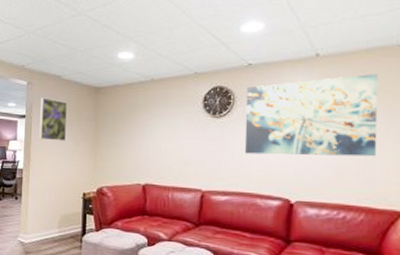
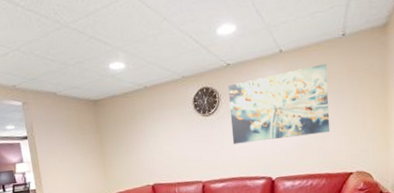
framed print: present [39,98,67,141] -> none [40,116,73,158]

